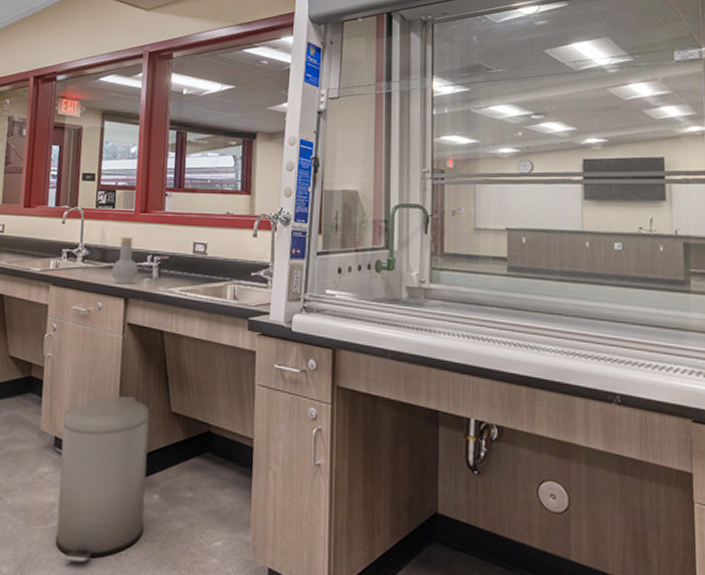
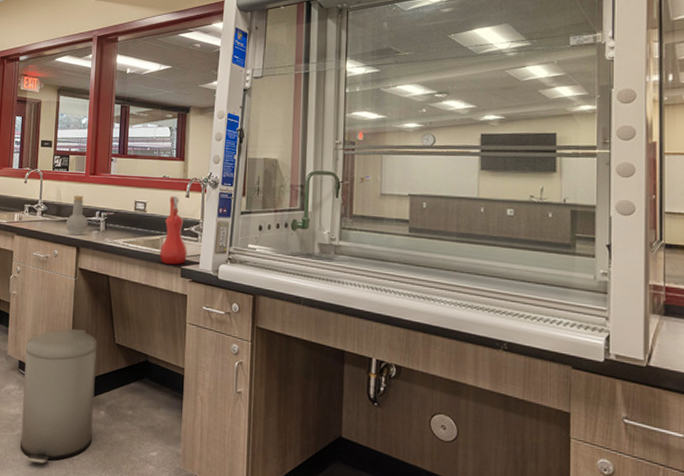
spray bottle: none [223,235,255,316] -> present [160,196,187,265]

